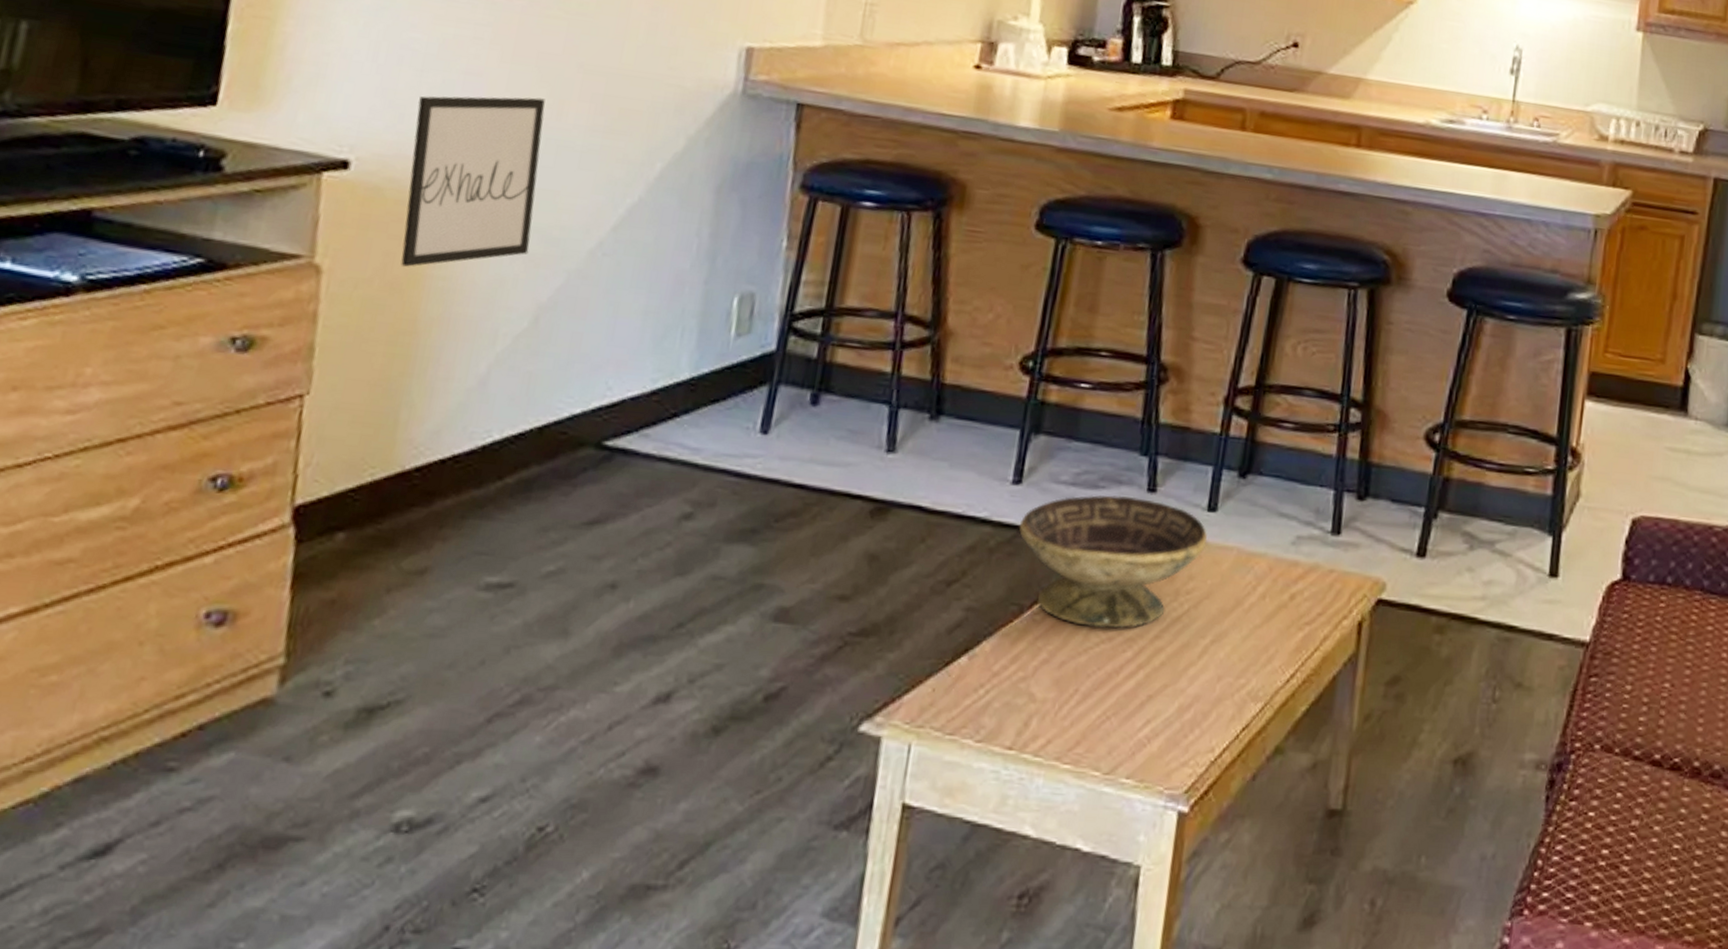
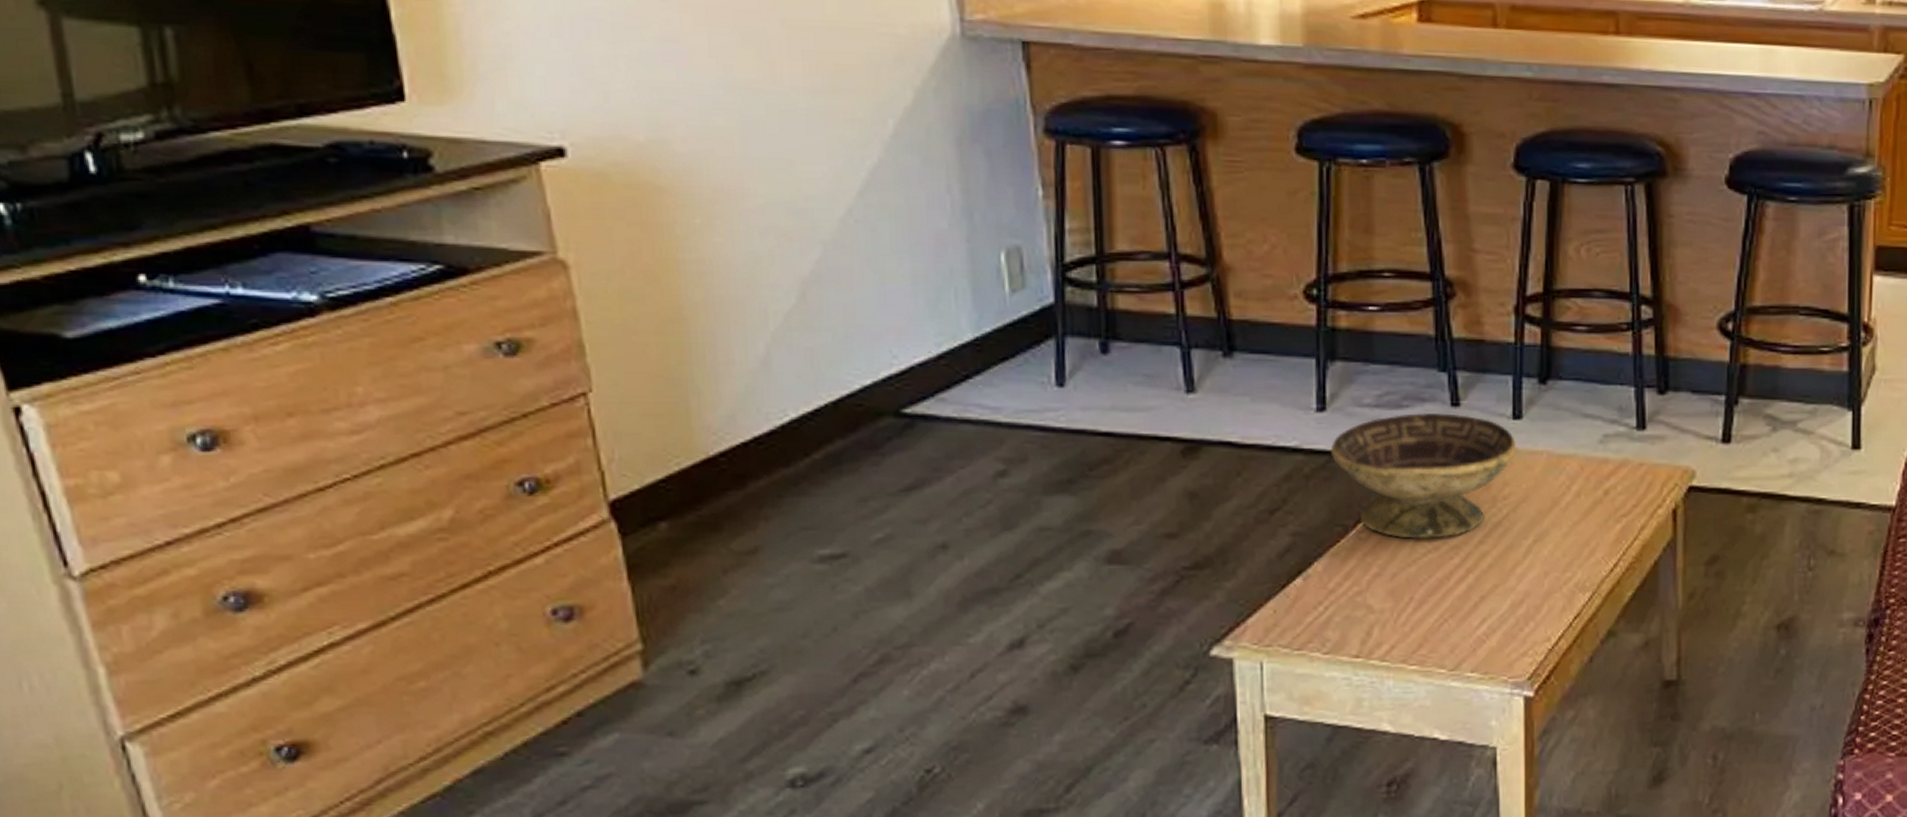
wall art: present [400,96,545,267] -> none [620,61,778,253]

